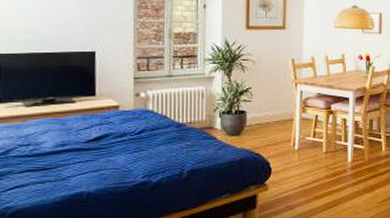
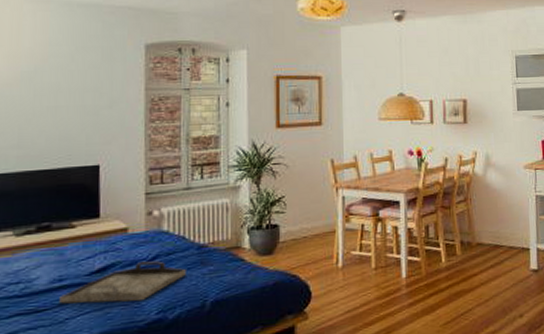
serving tray: none [62,134,167,166] -> present [59,261,186,304]

